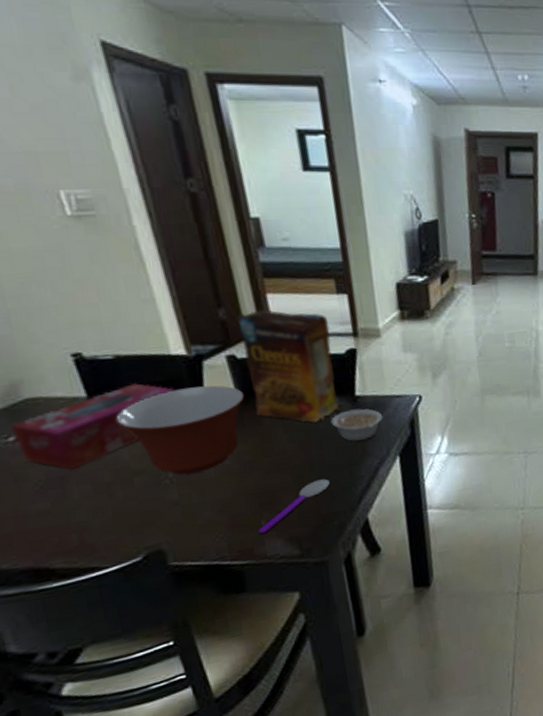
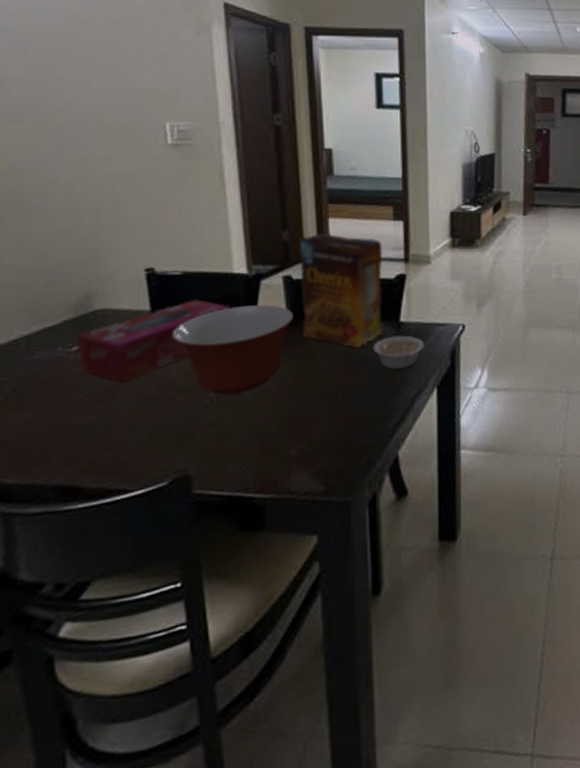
spoon: present [258,479,330,534] -> none [286,408,364,465]

